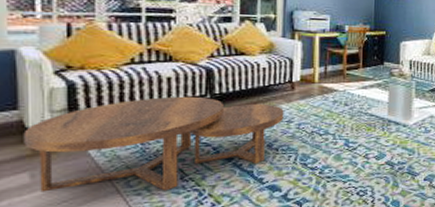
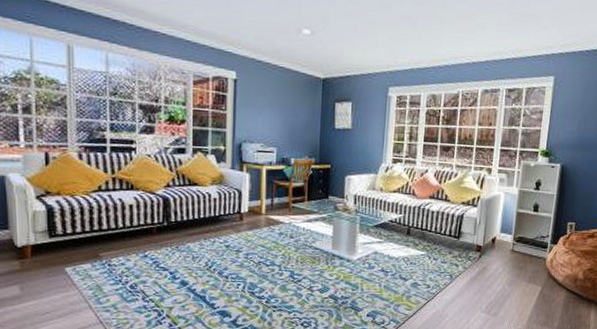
coffee table: present [23,96,284,192] -> none [13,222,233,310]

